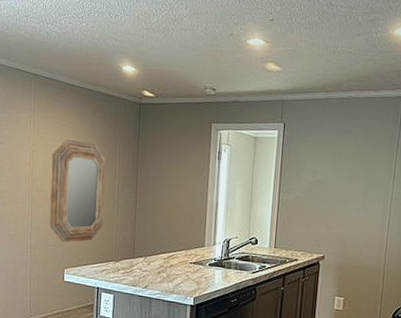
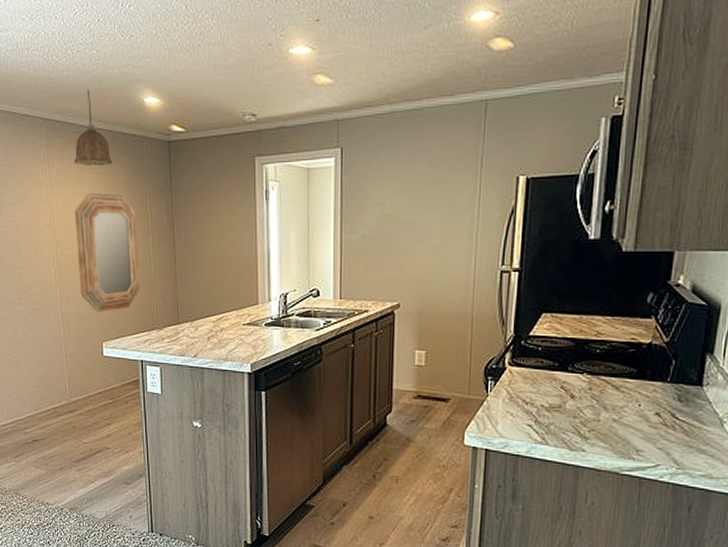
pendant lamp: none [56,54,90,118] -> present [74,89,113,166]

